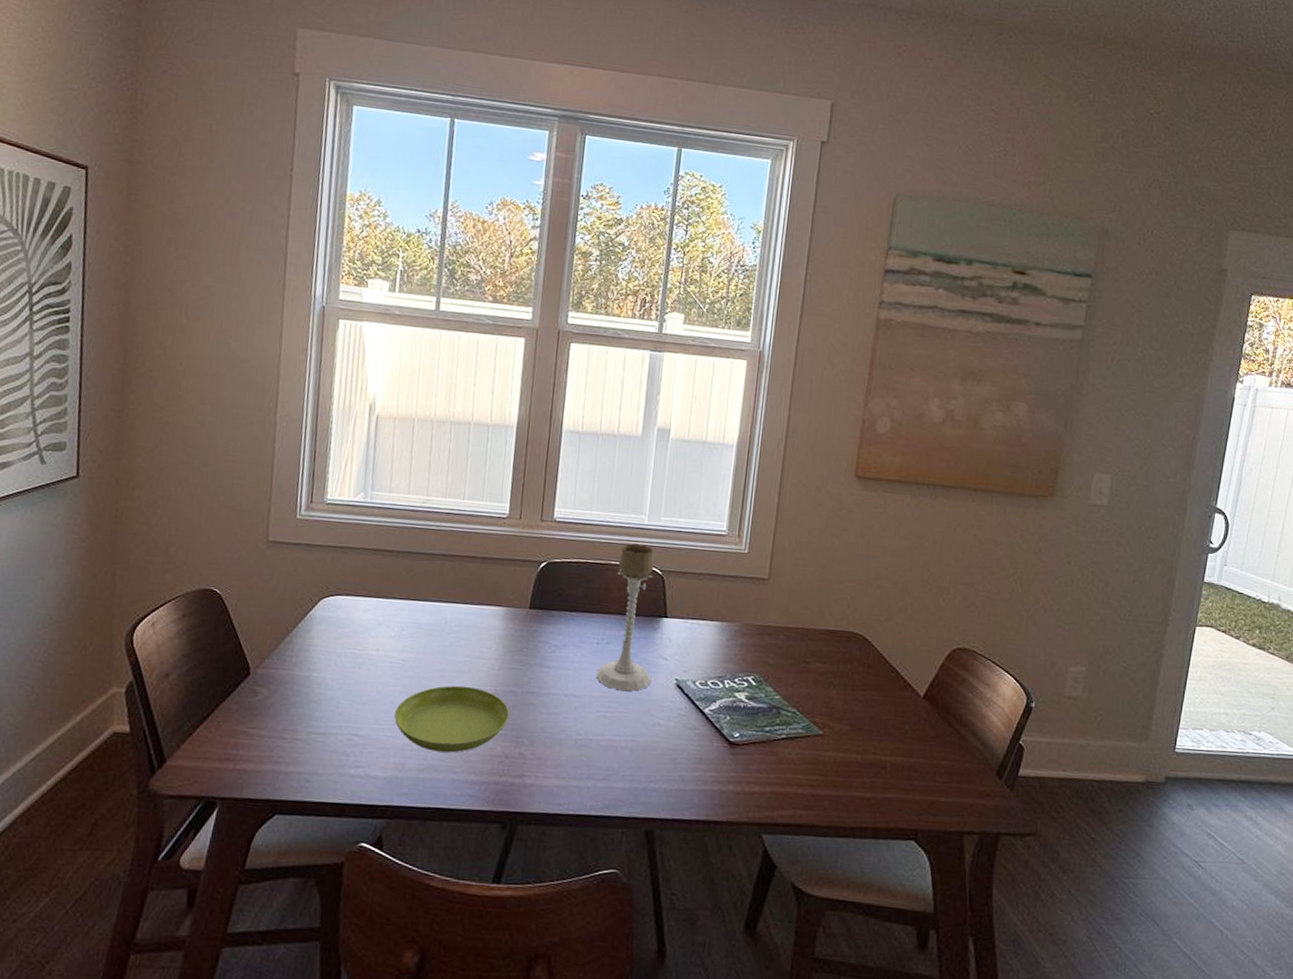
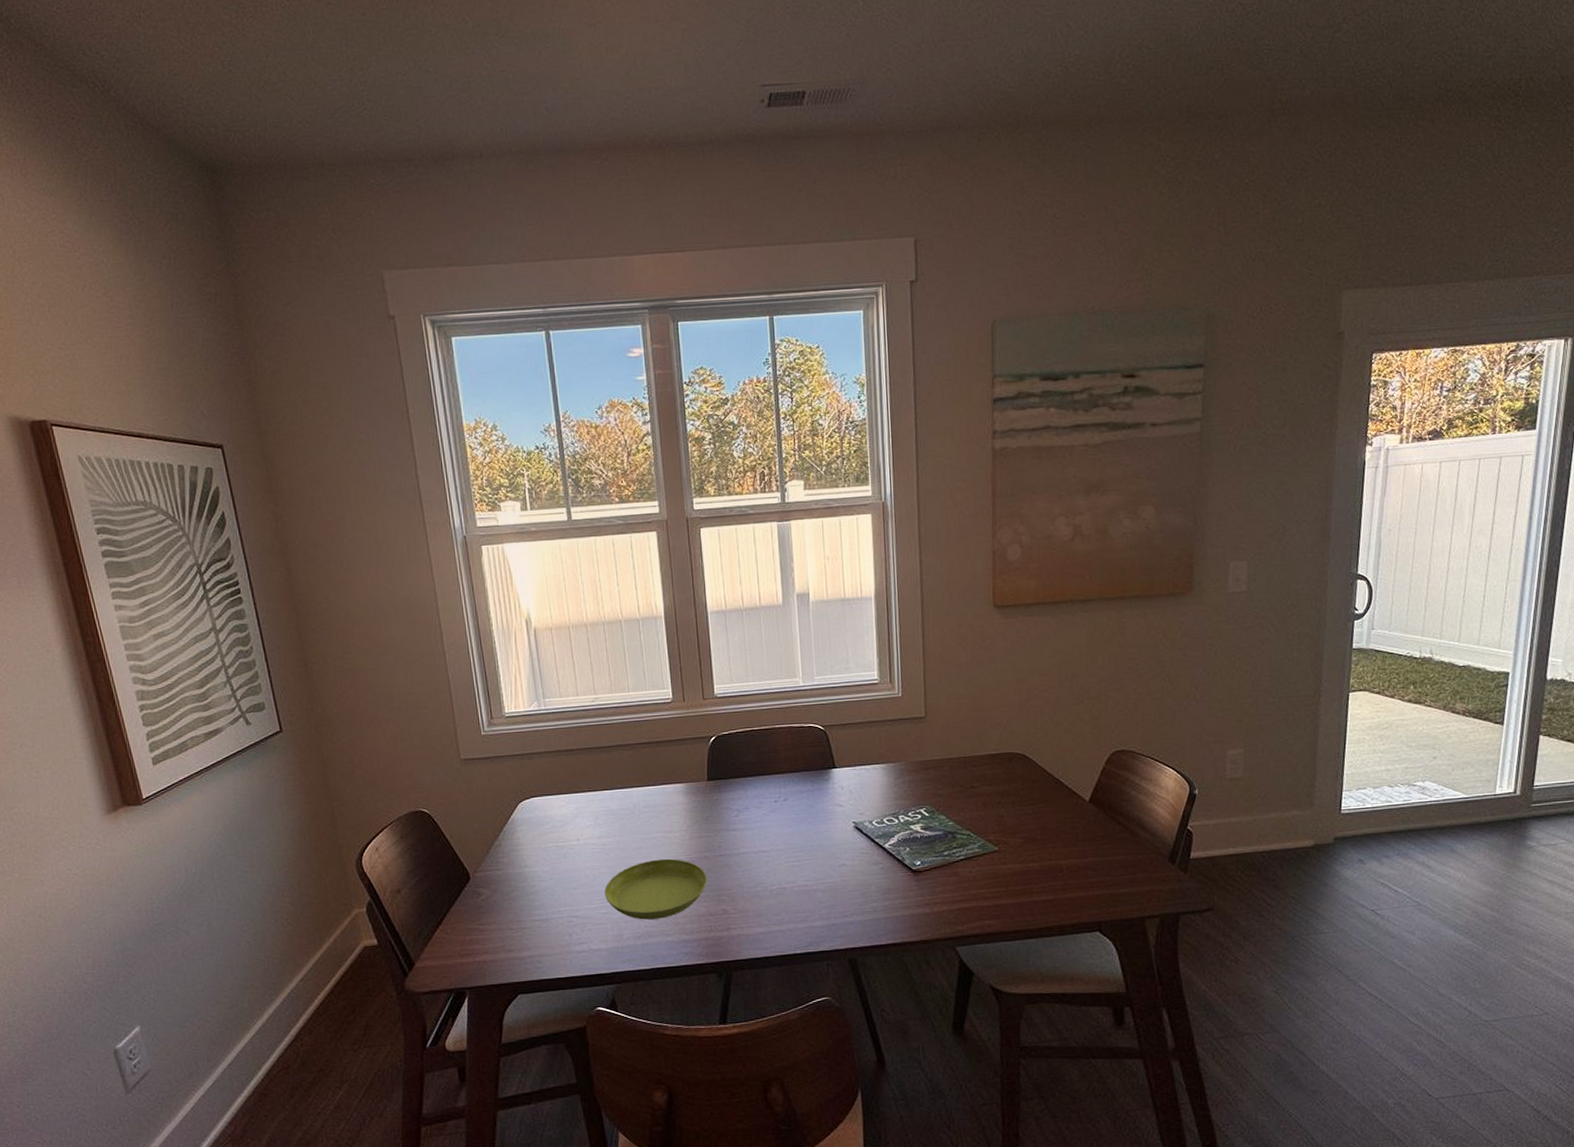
candle holder: present [596,543,655,692] -> none [779,705,831,841]

